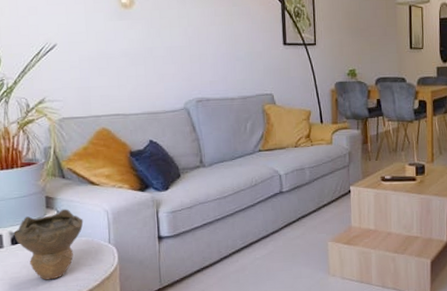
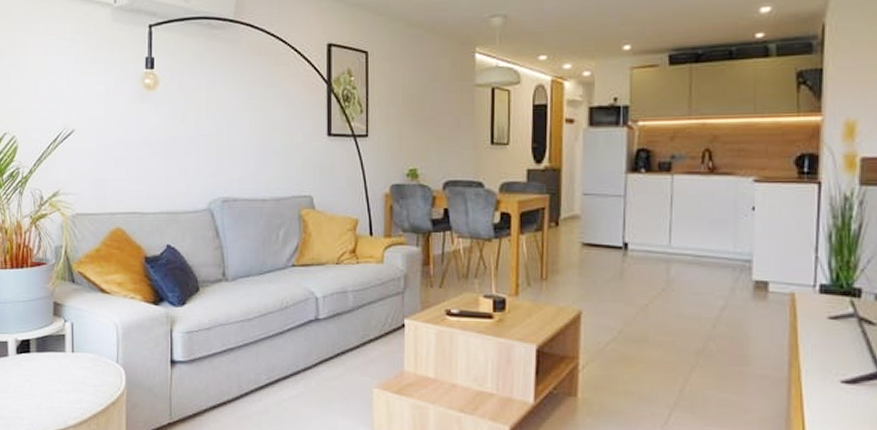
decorative bowl: present [14,209,84,280] -> none [20,318,91,399]

